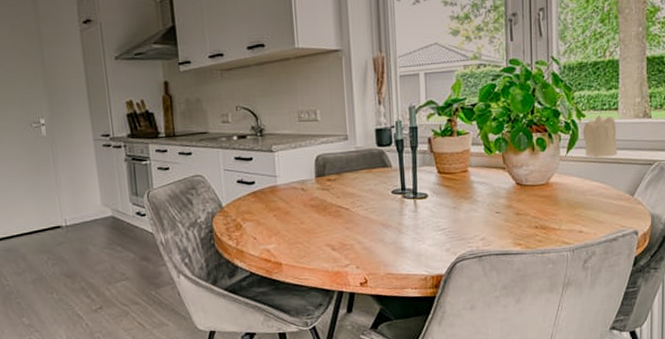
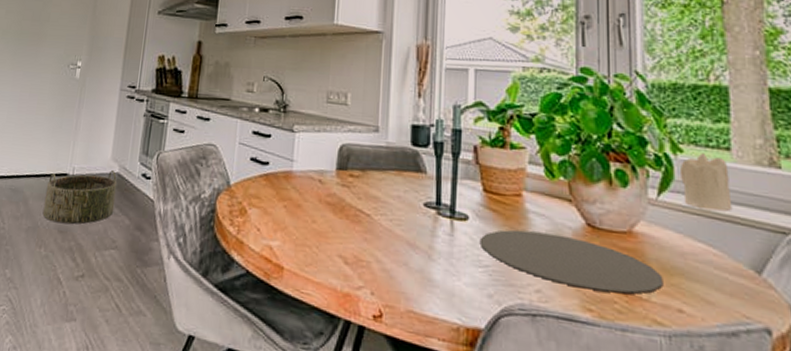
basket: none [41,214,117,270] -> present [42,169,118,224]
placemat: none [437,195,570,231] -> present [479,229,664,294]

